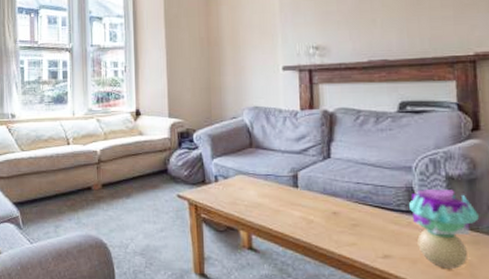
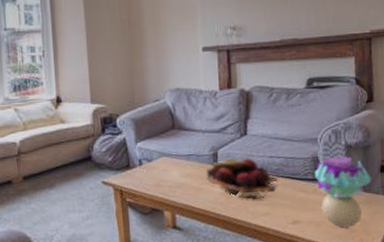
fruit basket: none [285,181,366,228] -> present [206,158,278,201]

